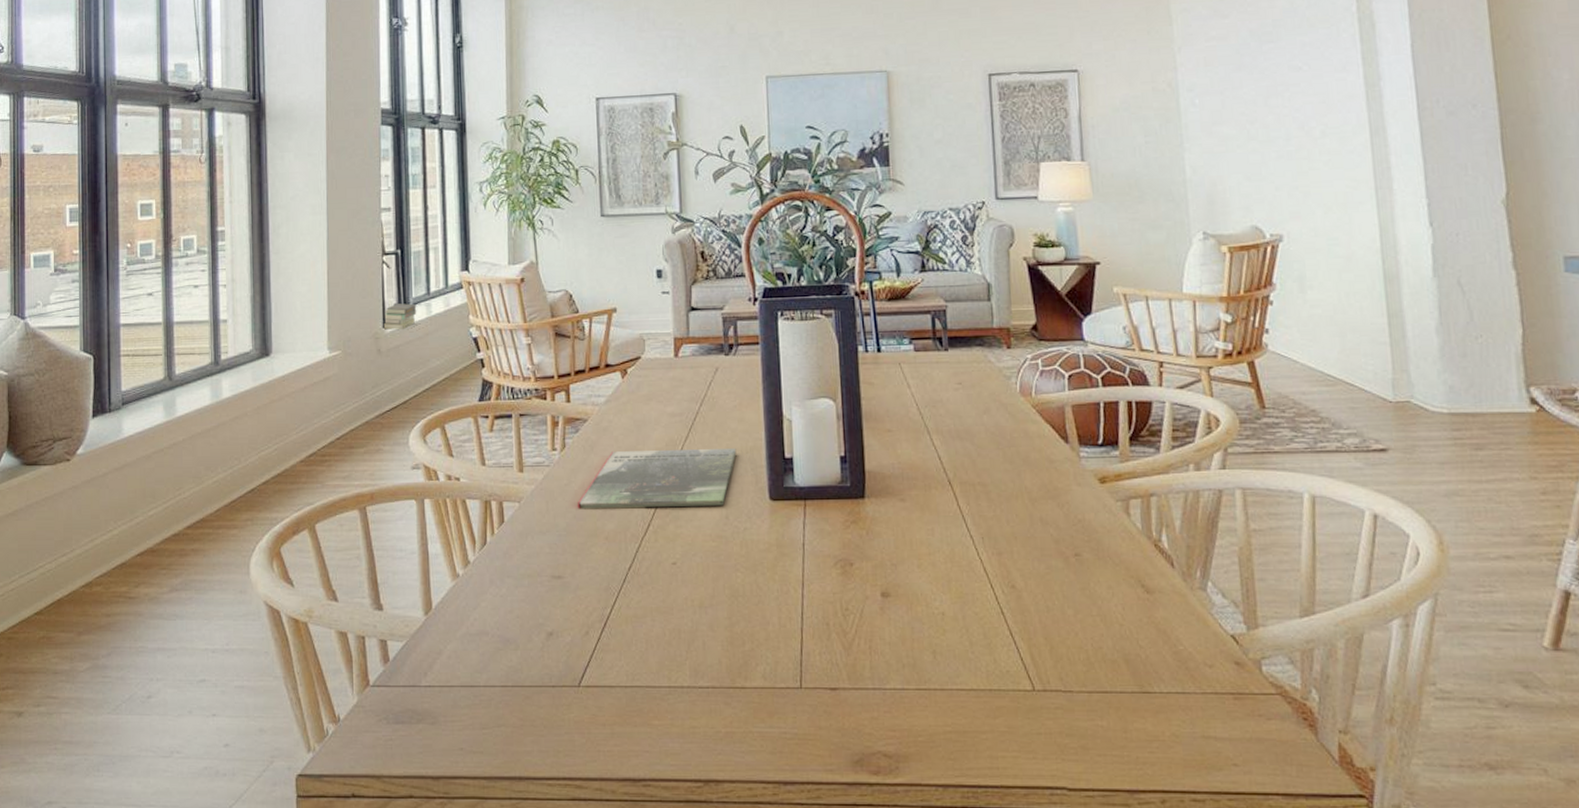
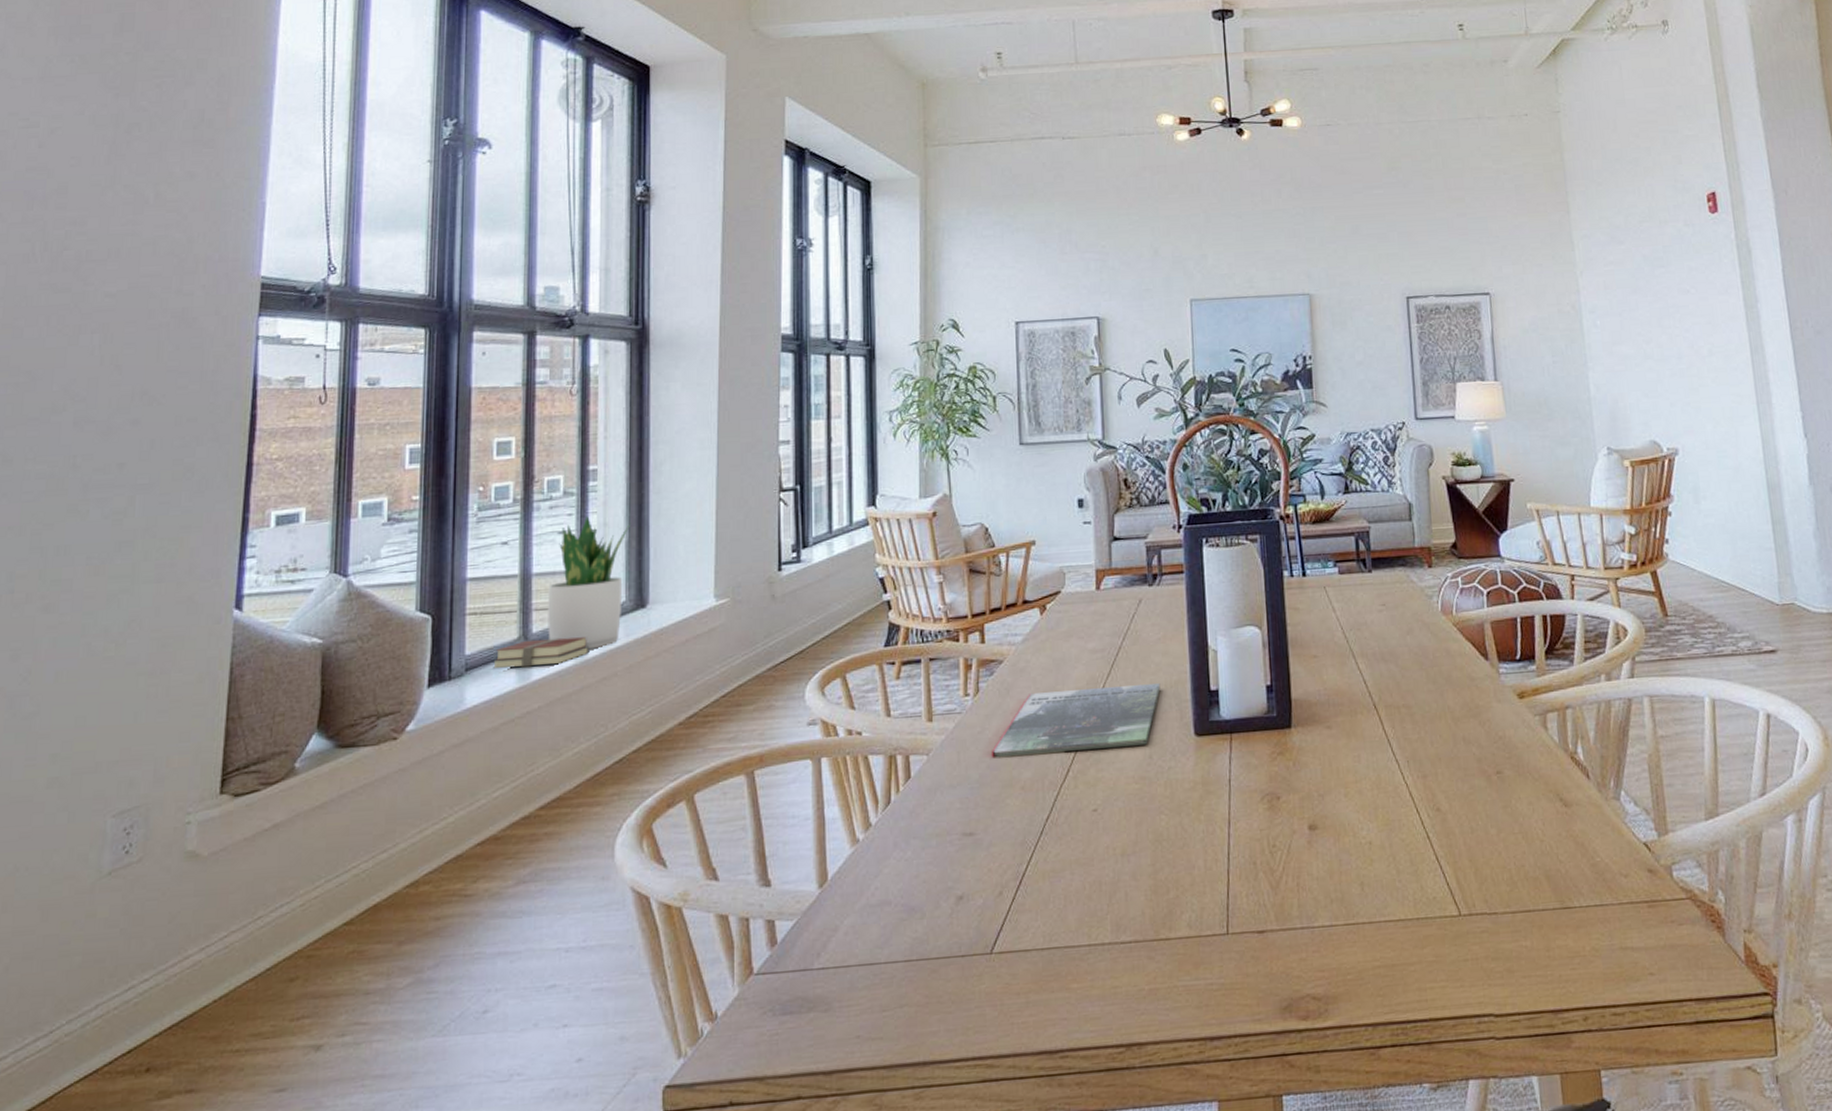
books: none [144,379,224,405] -> present [493,637,590,670]
planter: none [187,272,255,391] -> present [548,516,632,650]
books: present [384,303,417,330] -> none [780,543,817,573]

